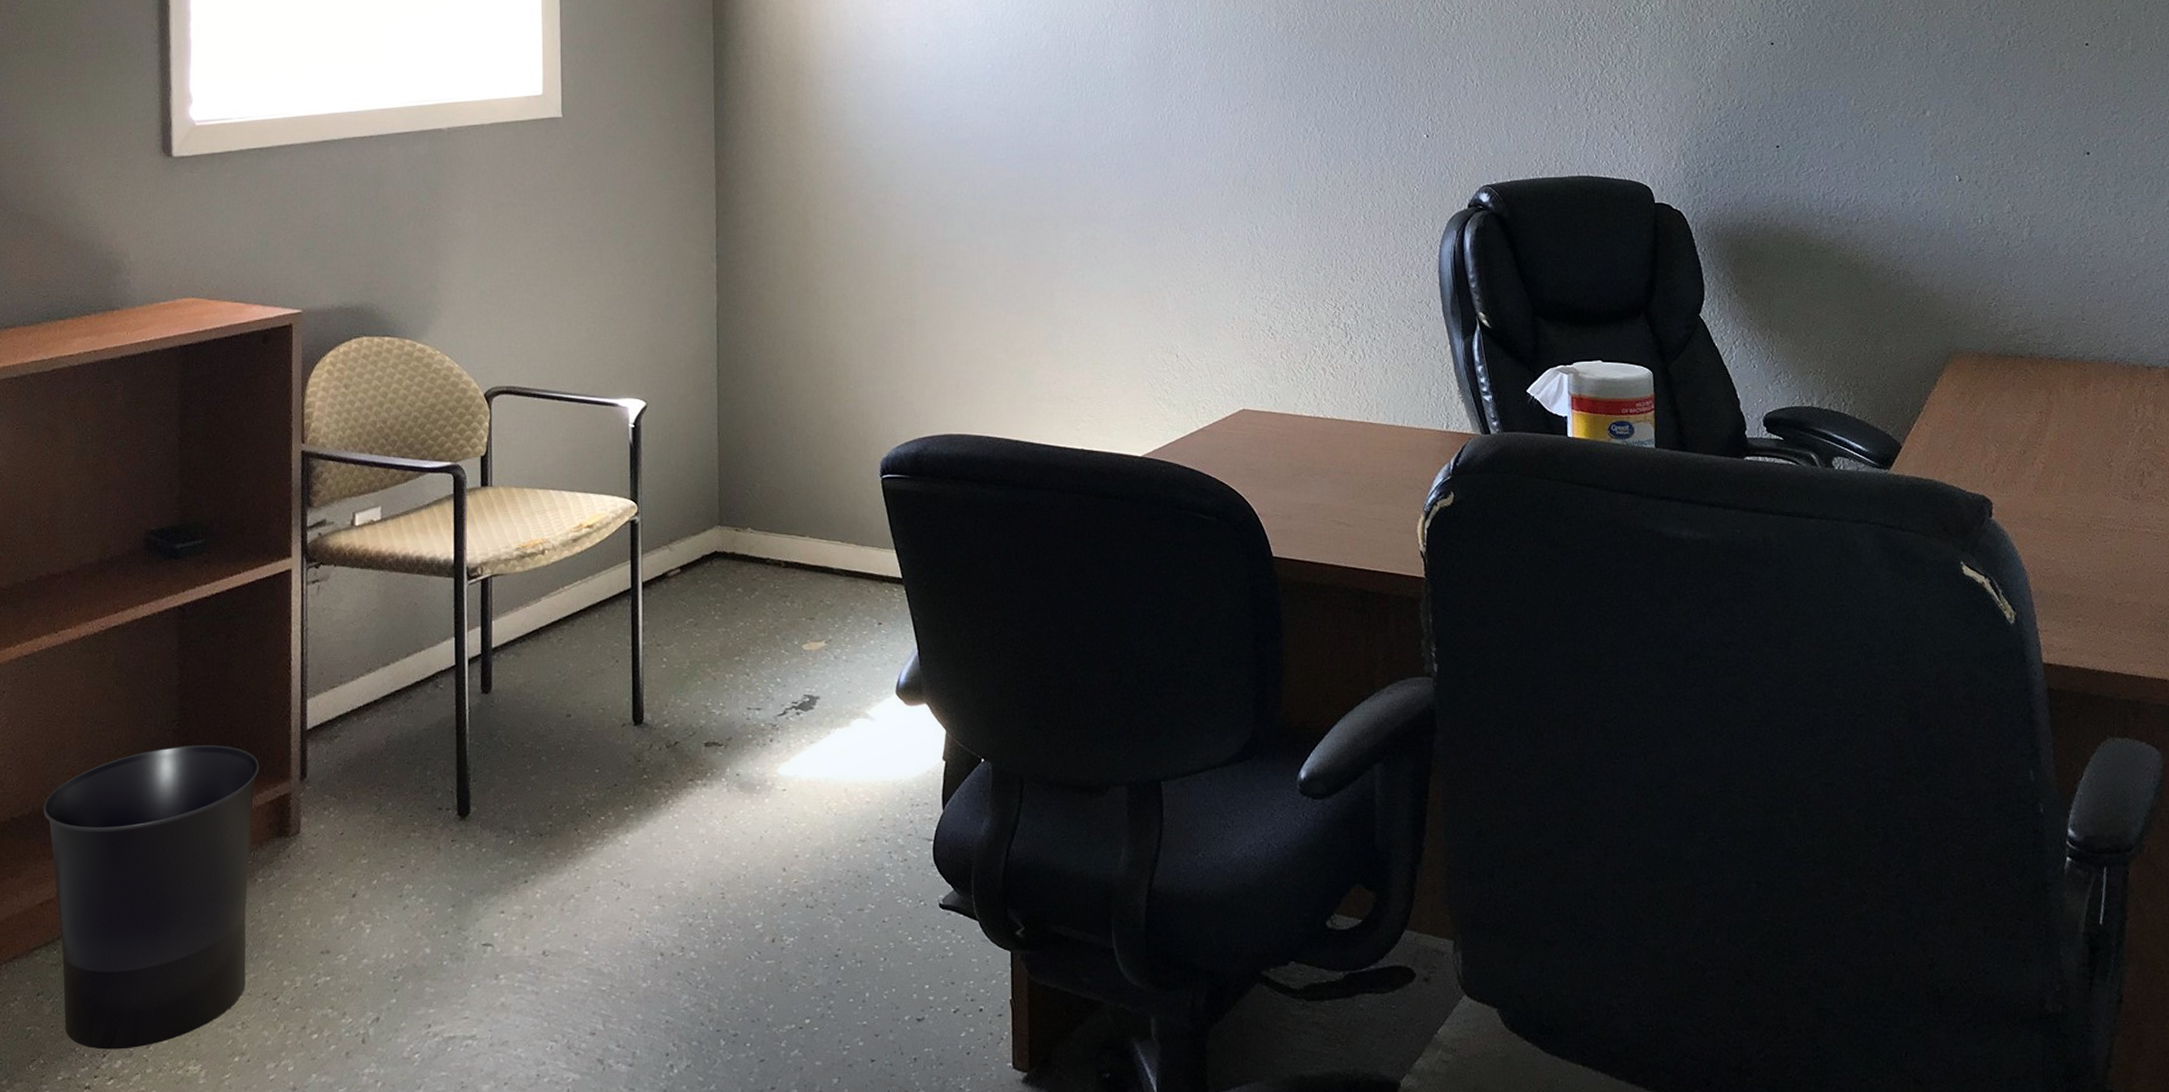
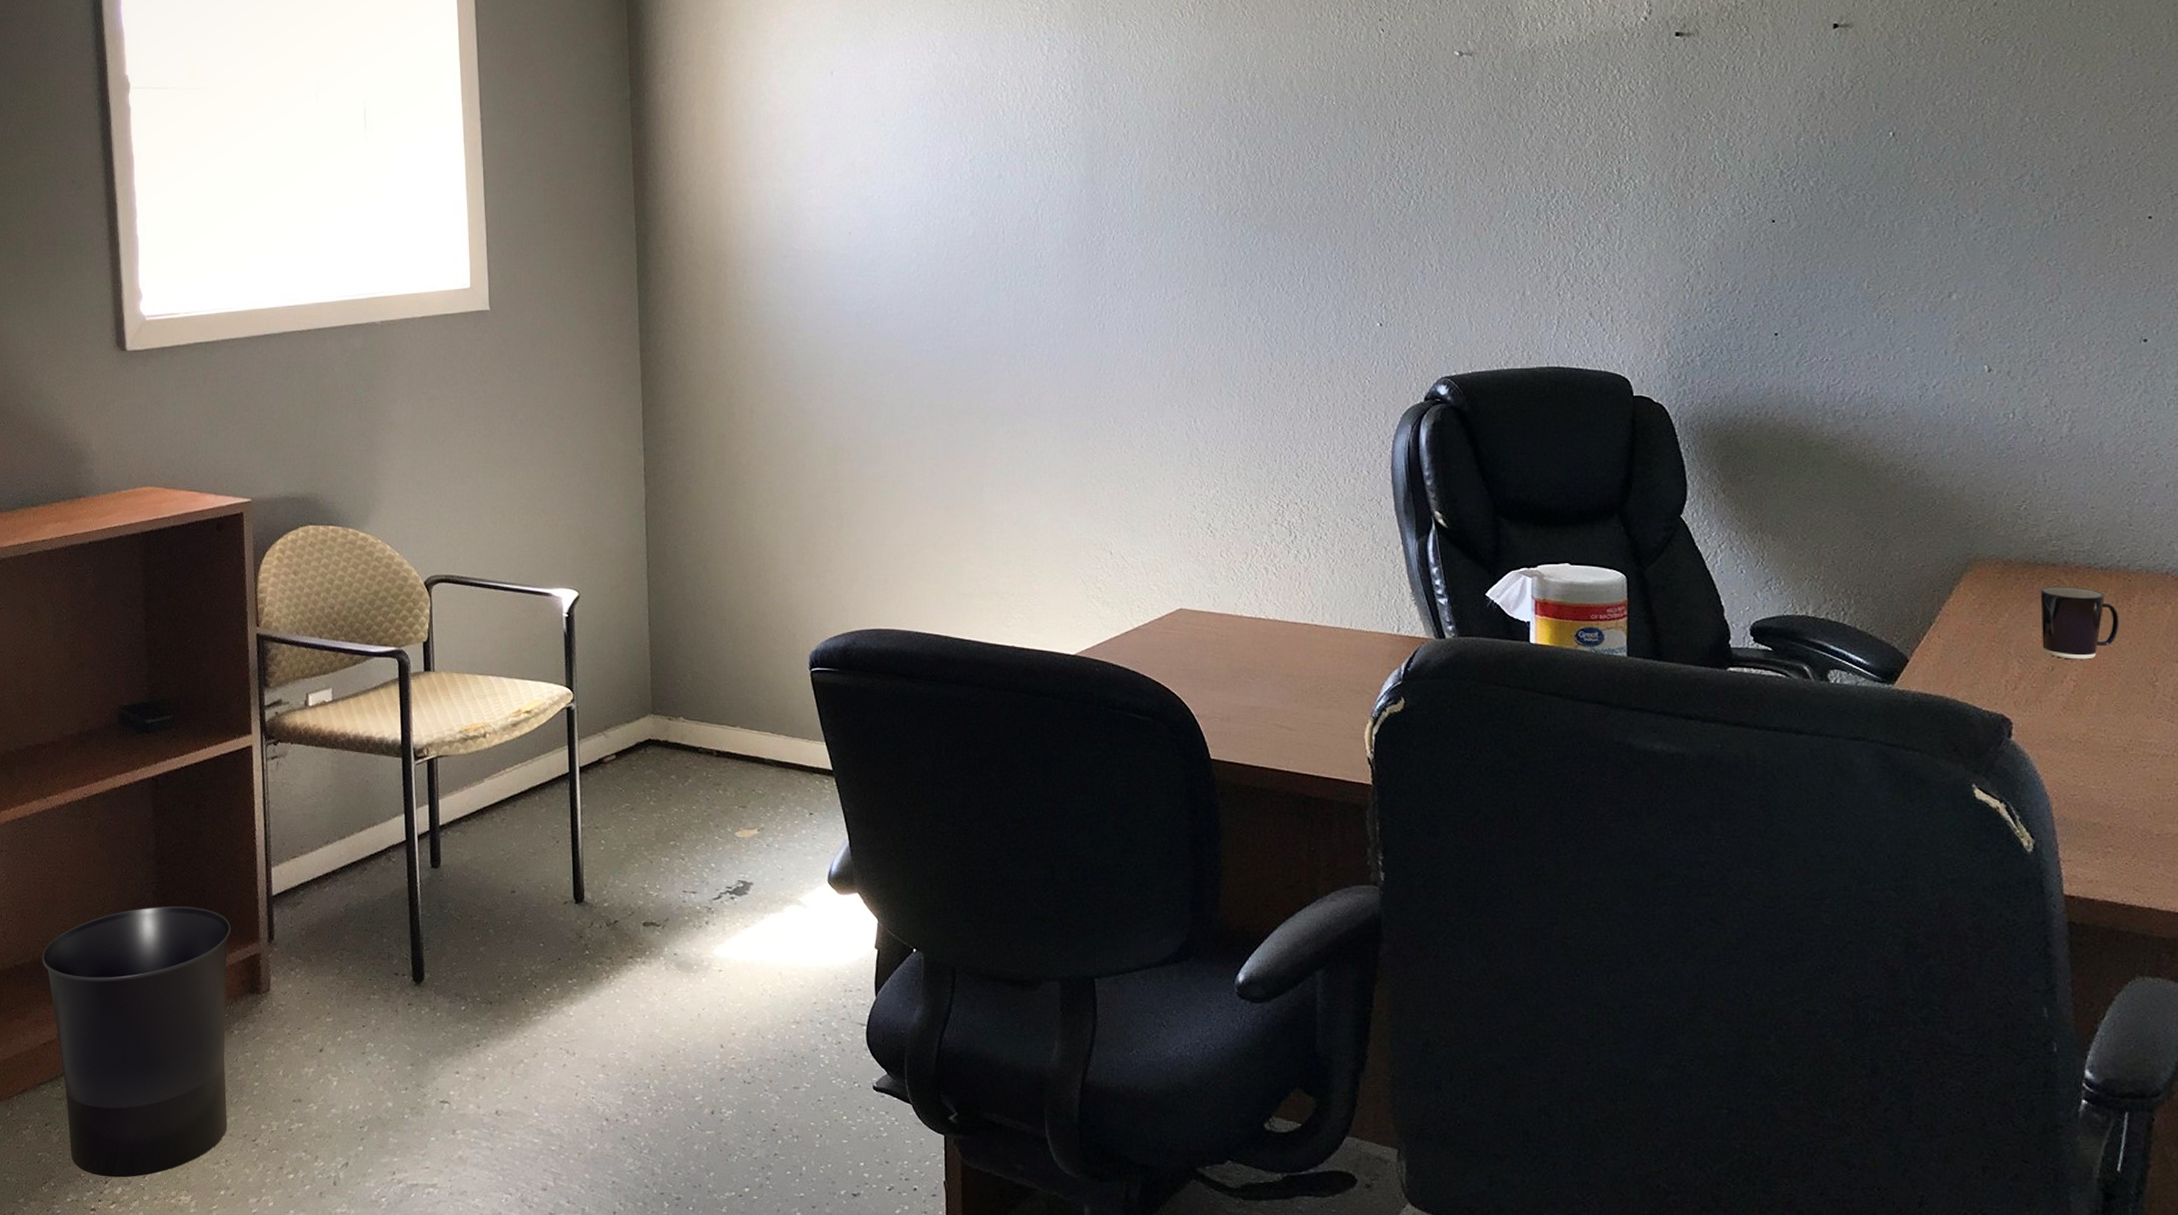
mug: none [2010,376,2079,443] -> present [2040,587,2119,660]

